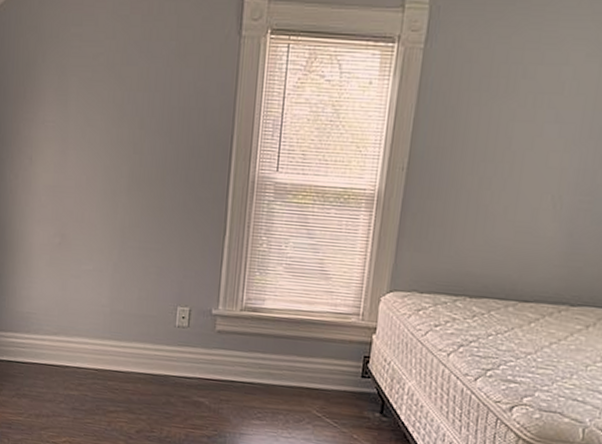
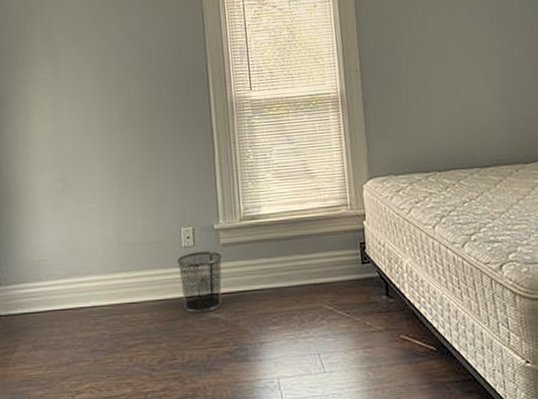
waste bin: none [168,333,216,395] -> present [177,251,222,314]

